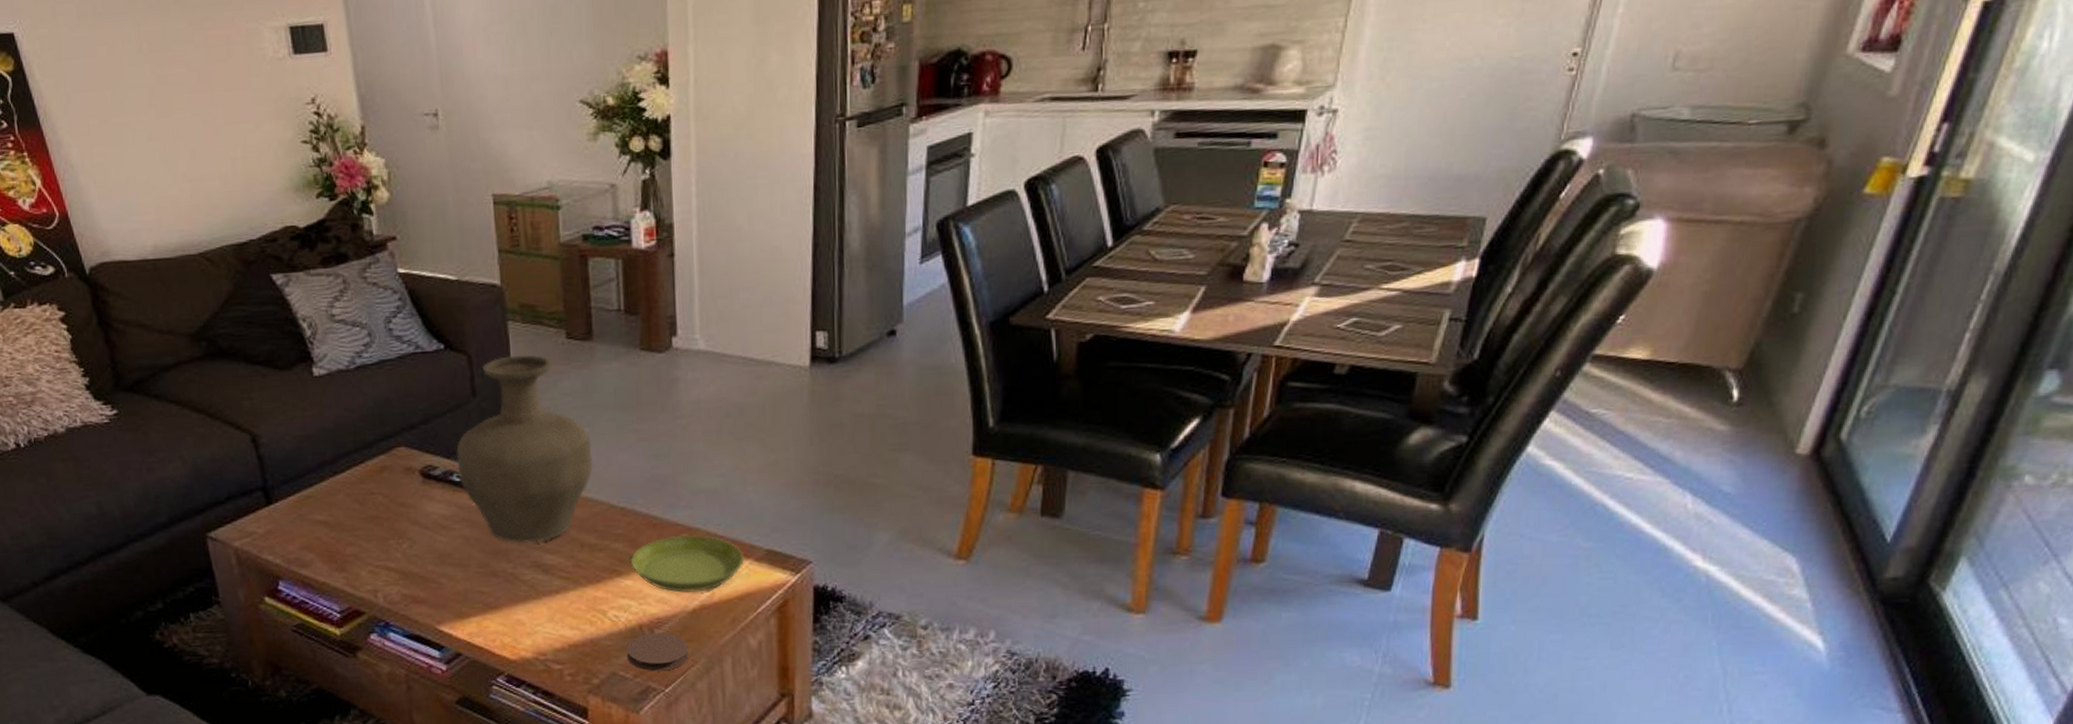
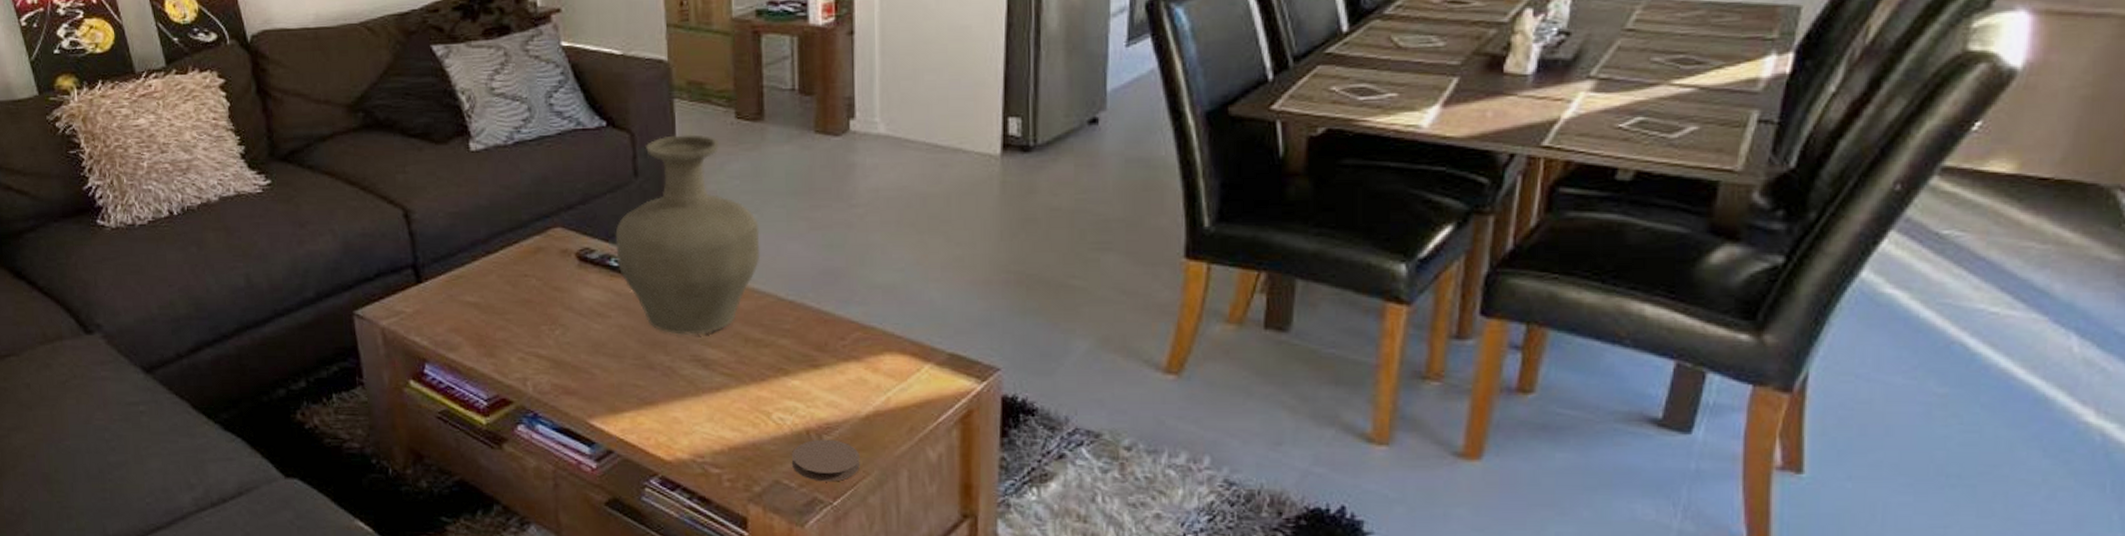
saucer: present [631,534,745,593] -> none [799,333,925,396]

